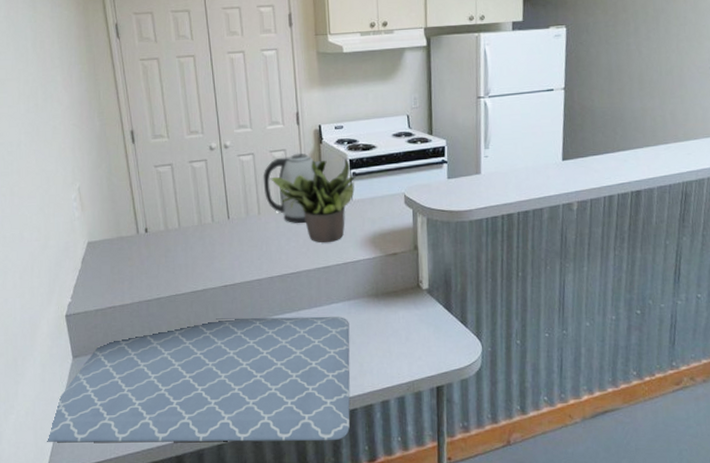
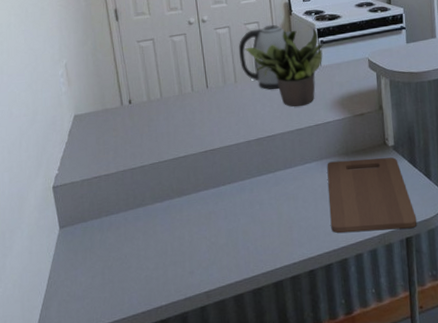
placemat: present [47,316,350,443] -> none [34,176,327,314]
cutting board: none [354,301,450,378] -> present [327,157,417,233]

